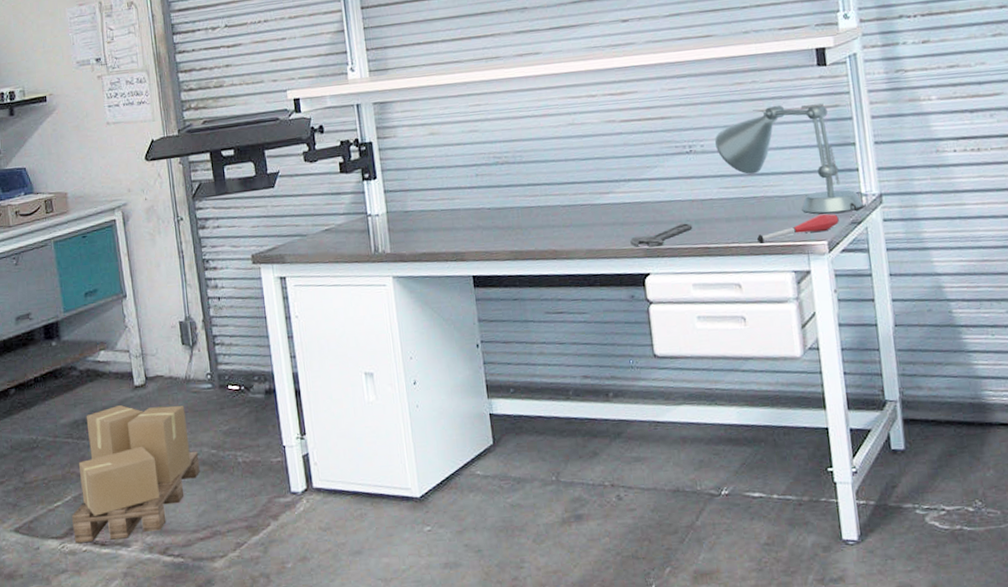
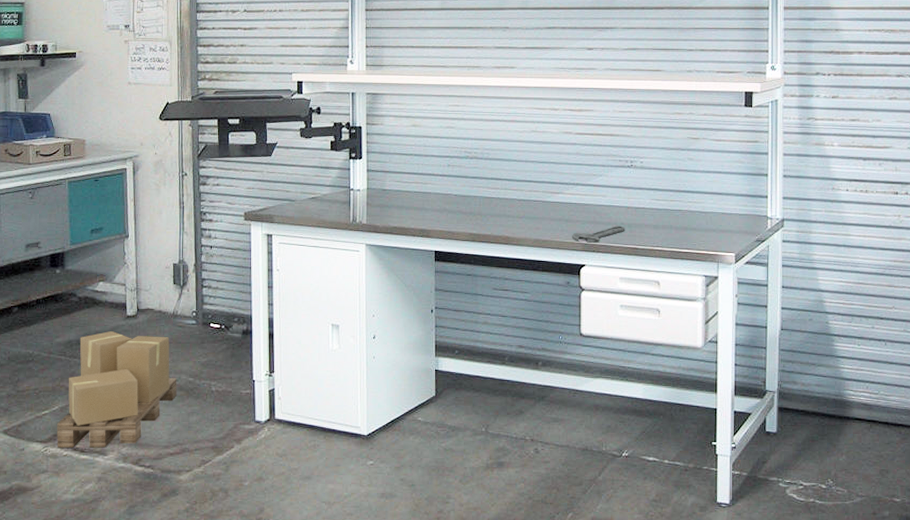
desk lamp: present [715,103,867,214] -> none [653,135,771,232]
juggling club: present [757,213,839,244] -> none [678,230,747,250]

